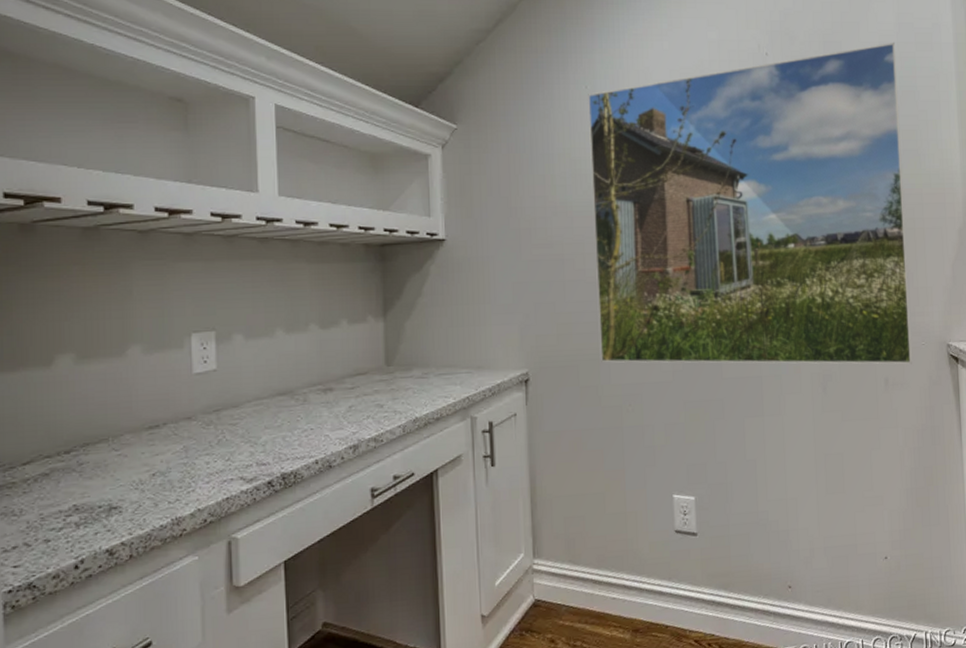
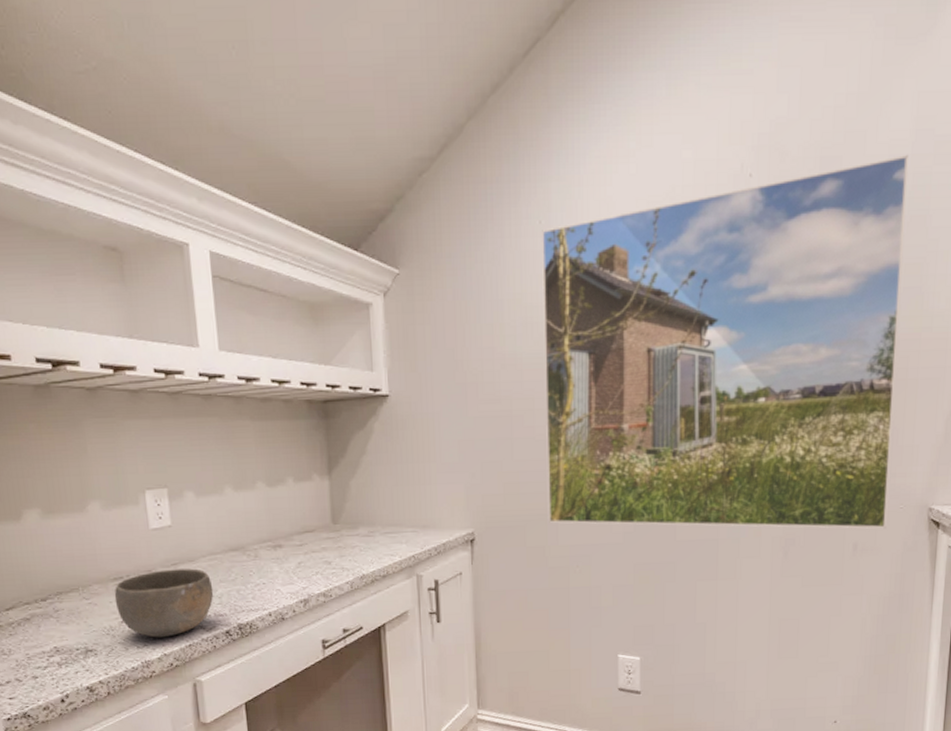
bowl: none [147,415,257,492] -> present [114,568,214,638]

